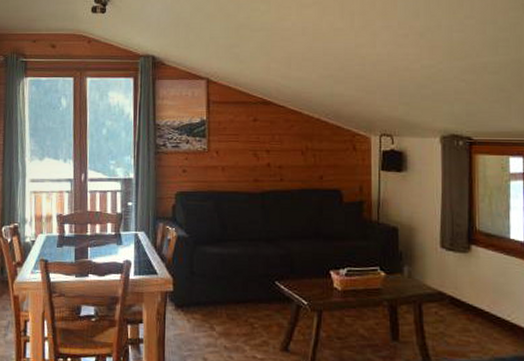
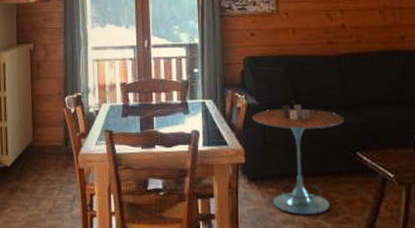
side table: none [181,233,265,339] -> present [252,101,344,215]

